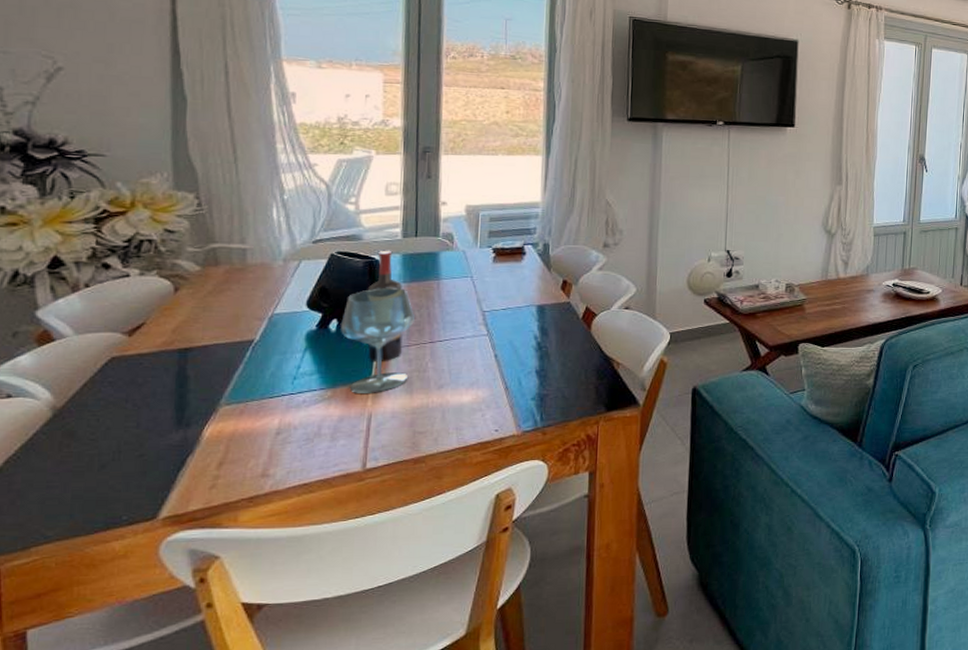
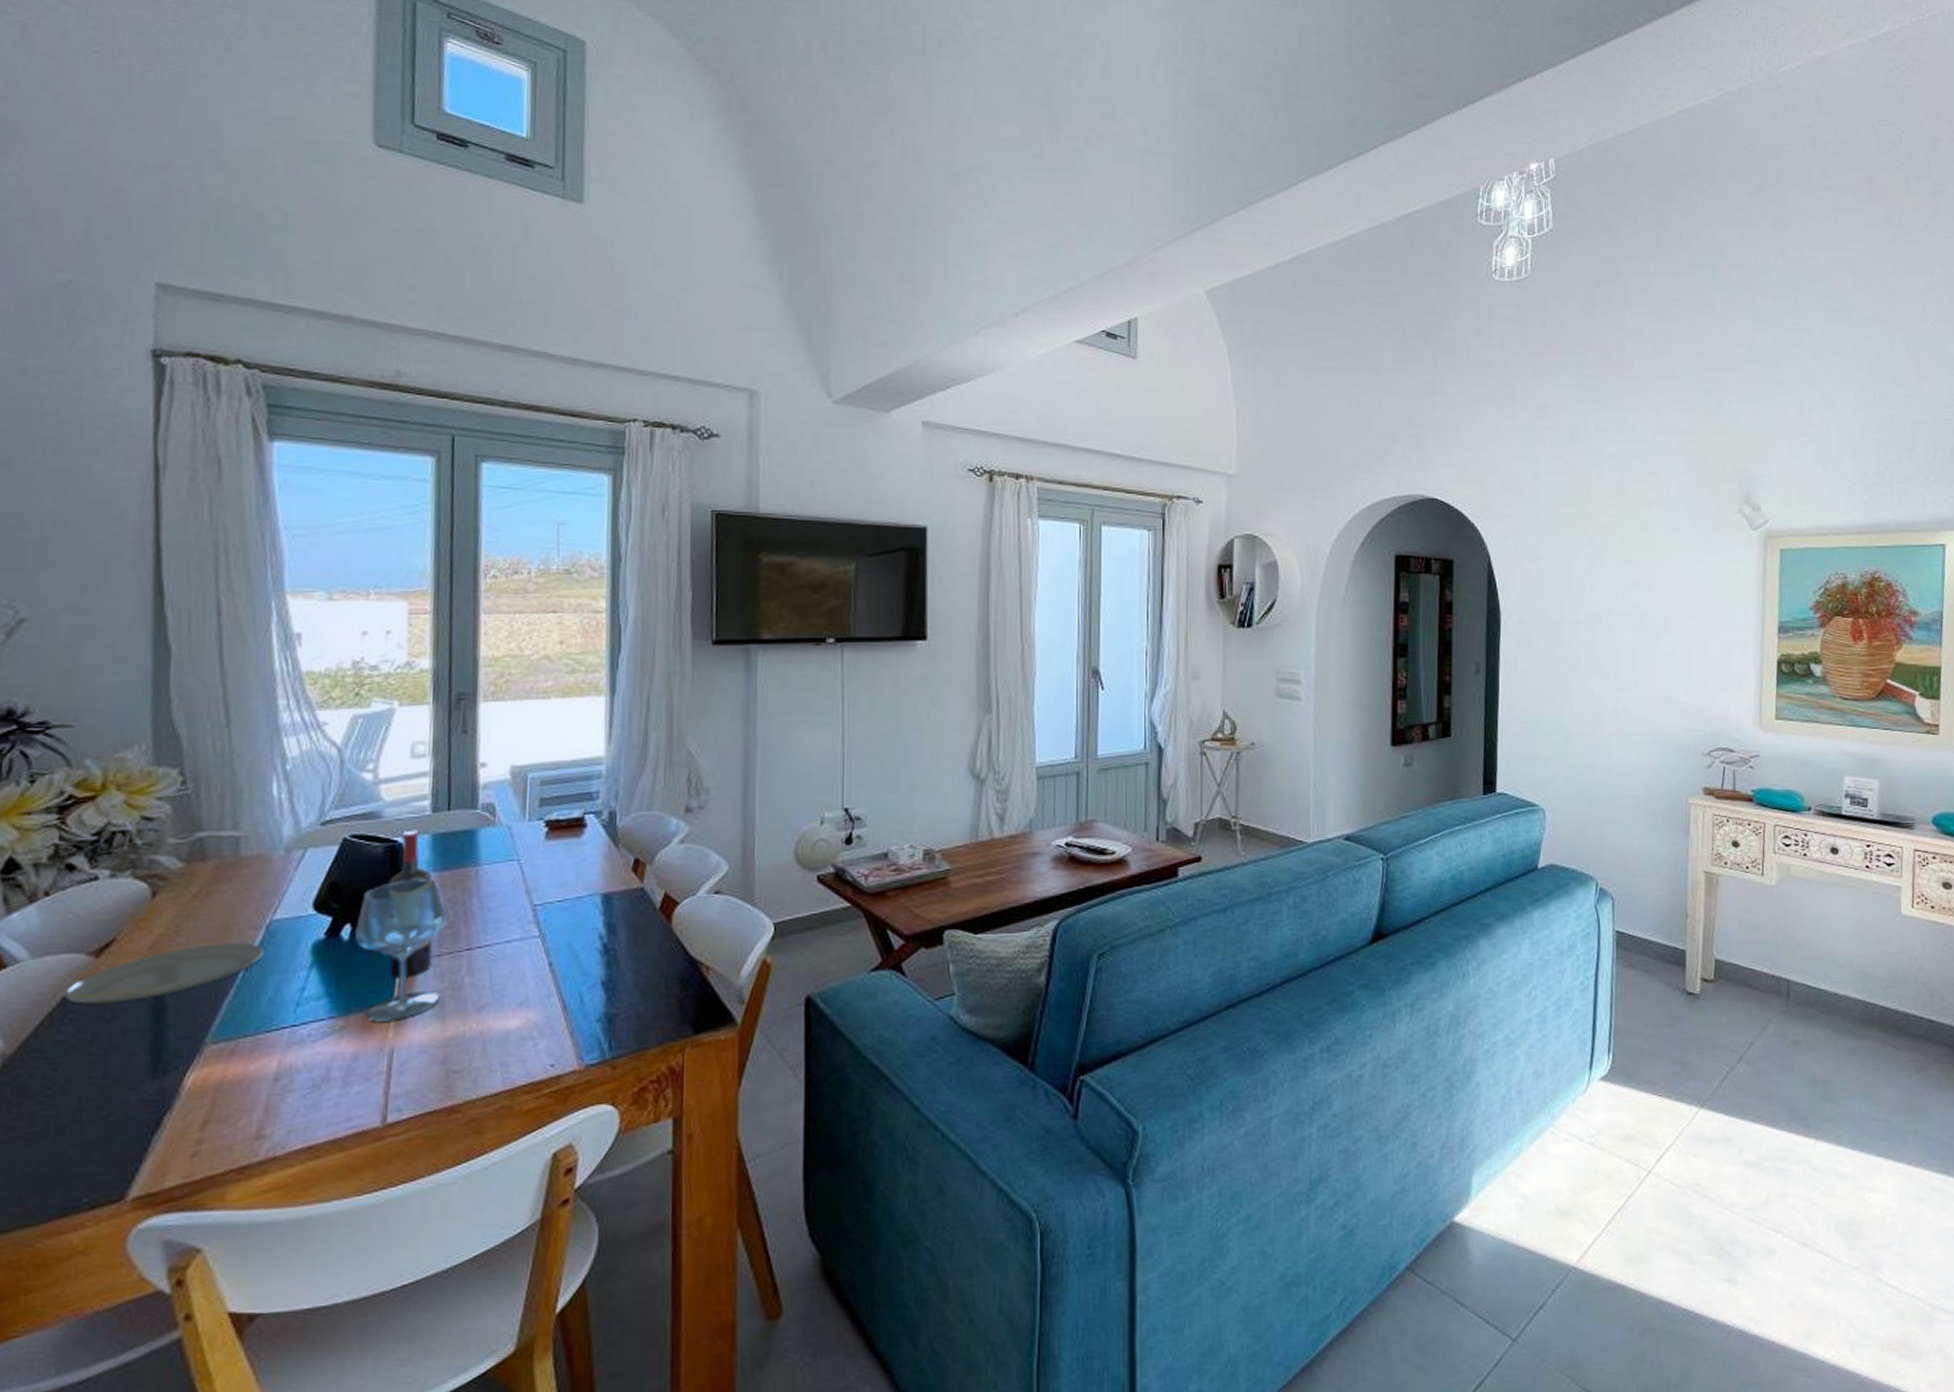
plate: none [104,330,267,373] -> present [65,943,264,1006]

